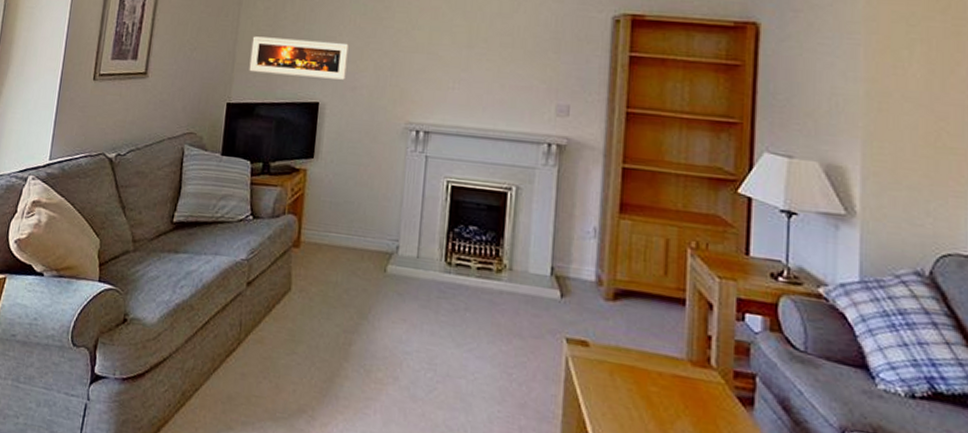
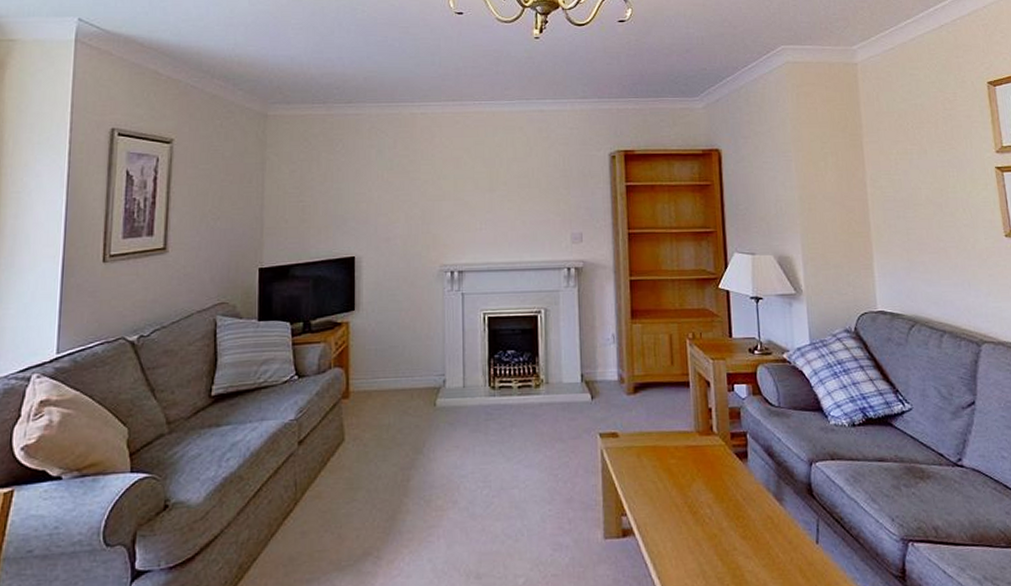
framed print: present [249,36,349,80] -> none [279,198,379,235]

